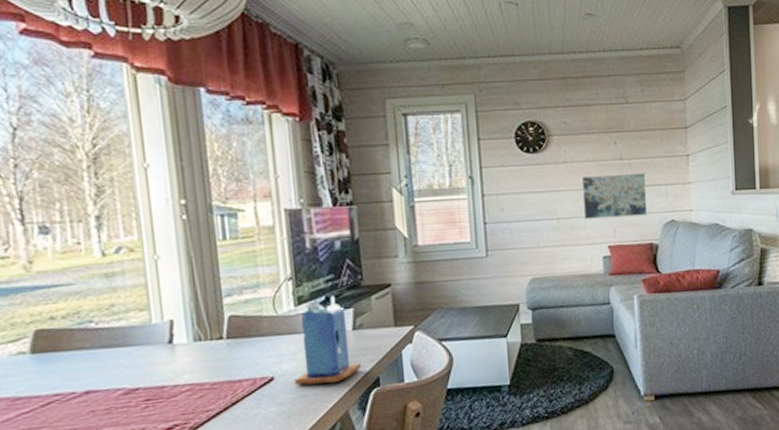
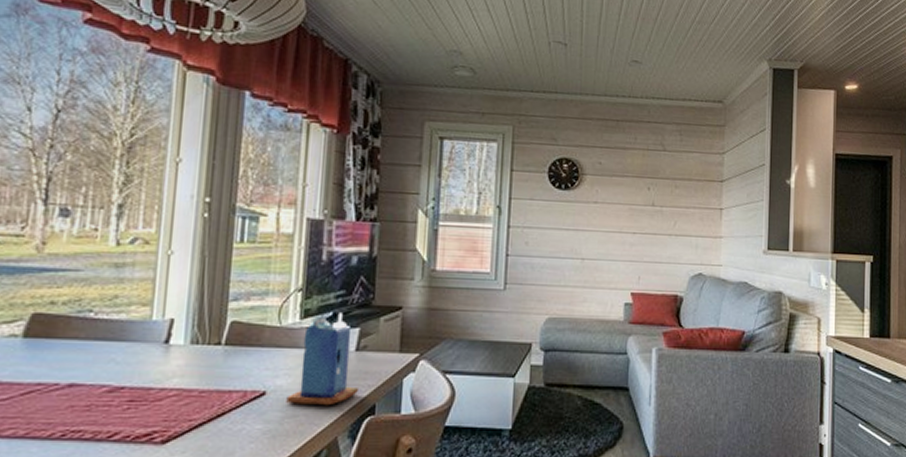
wall art: present [583,172,646,219] -> none [610,219,675,266]

